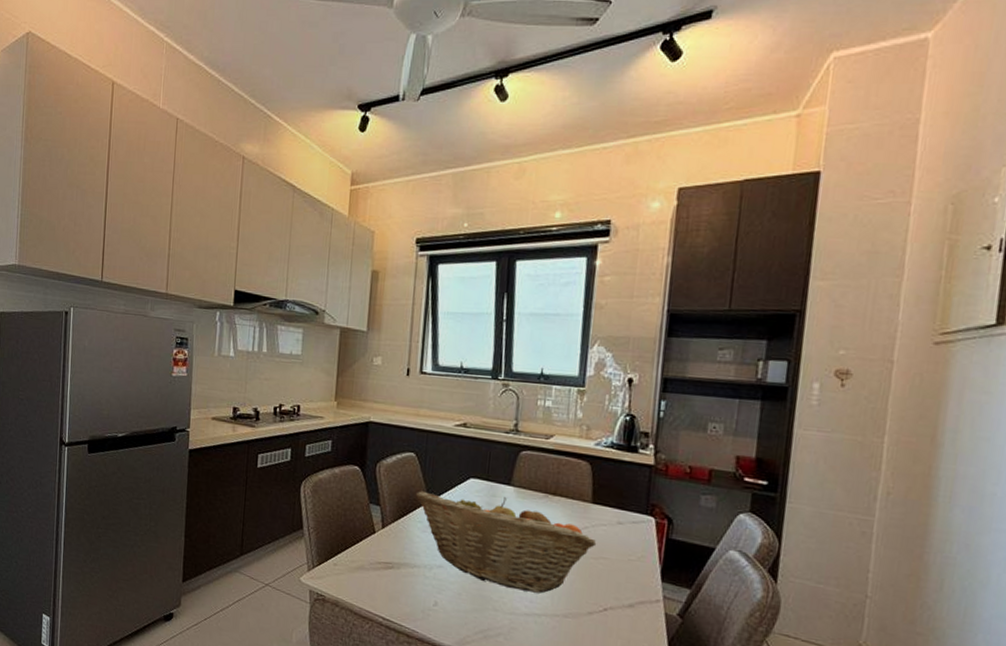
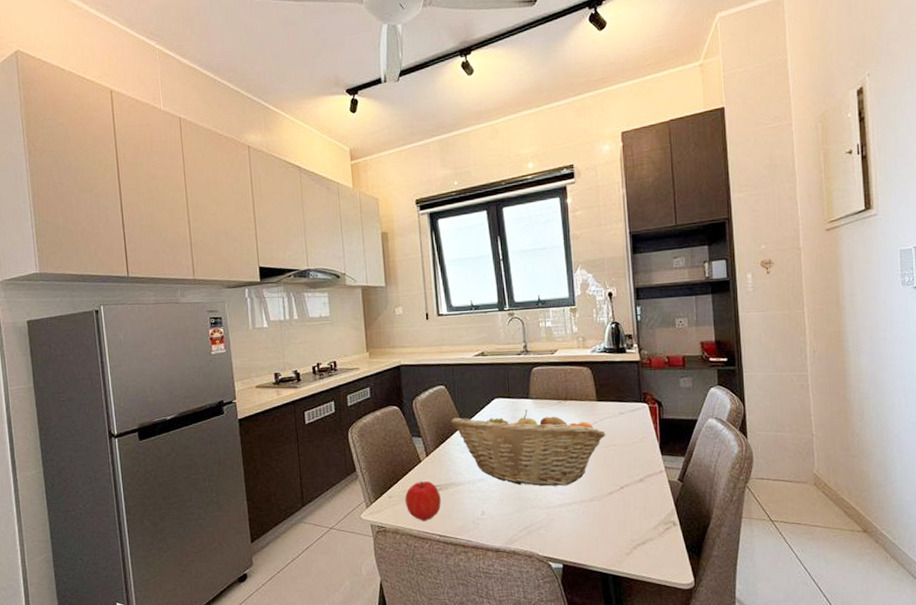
fruit: none [350,553,391,599] -> present [404,481,441,521]

